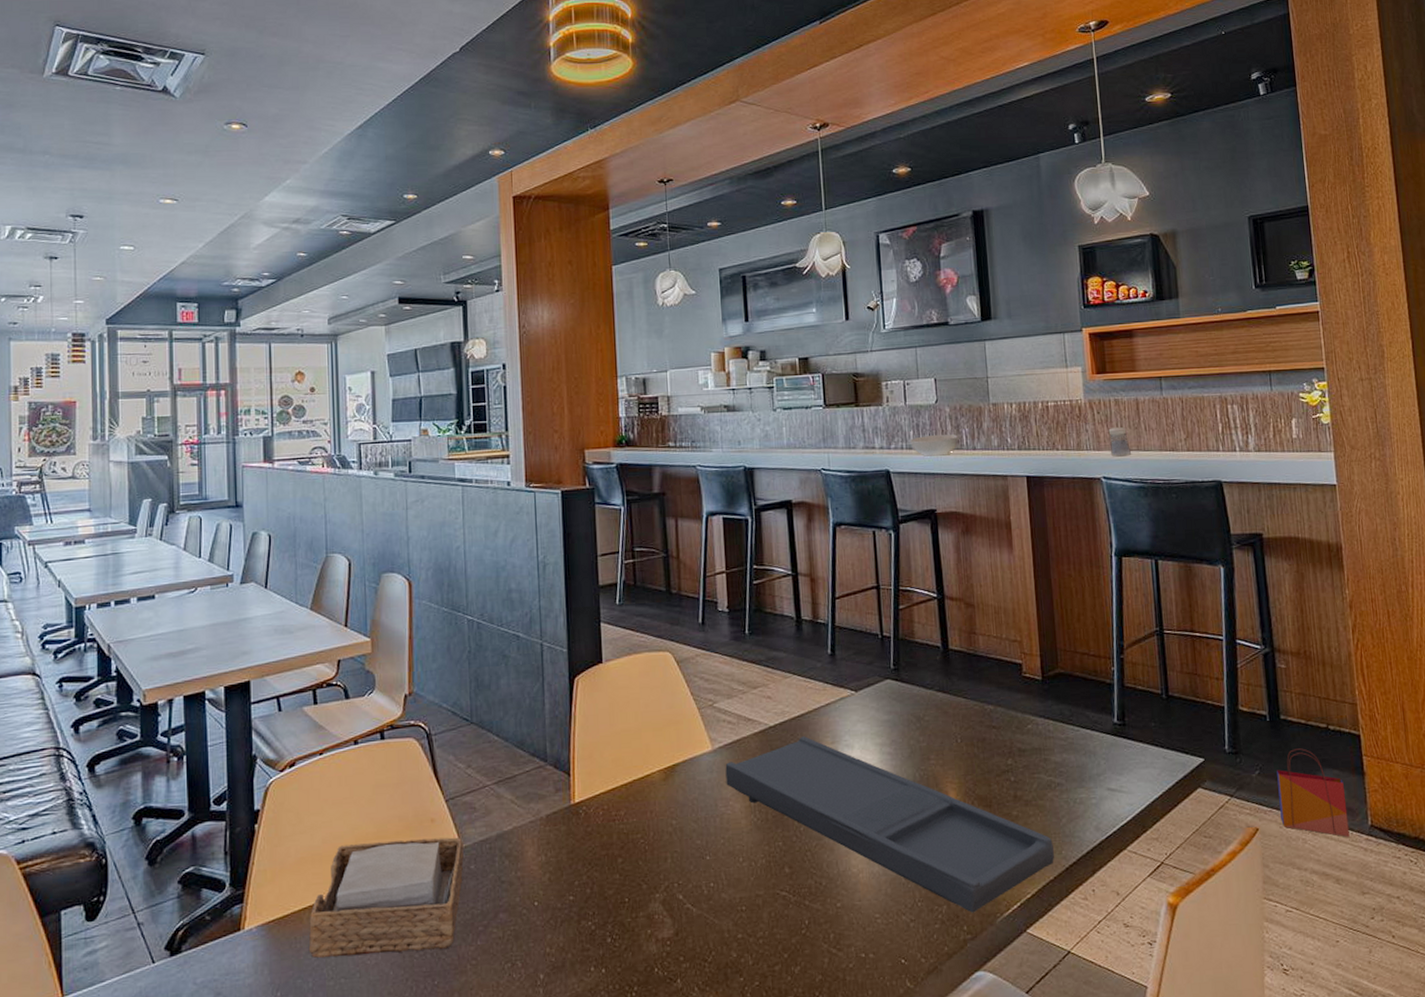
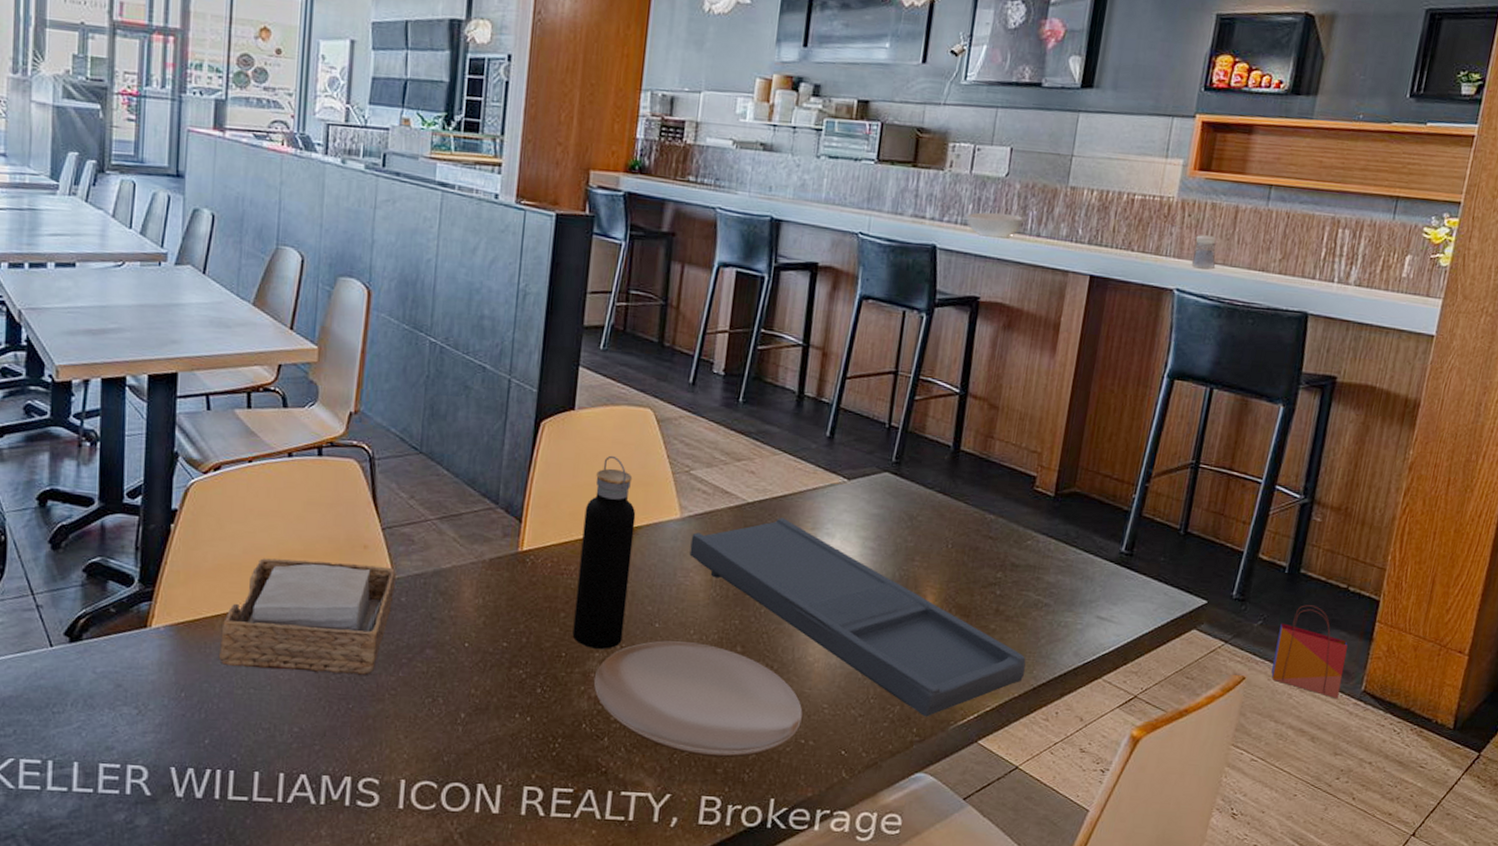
water bottle: none [625,700,678,890] -> present [572,455,636,649]
plate: none [658,869,859,985] -> present [593,640,803,758]

